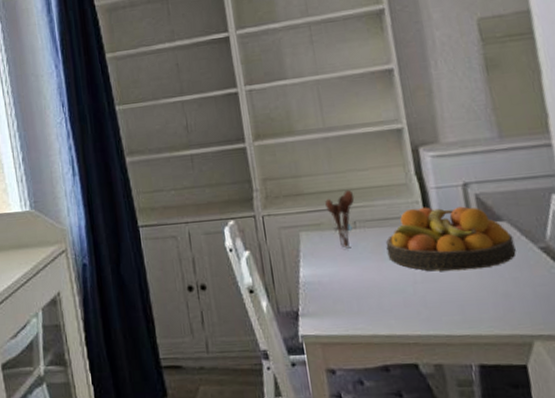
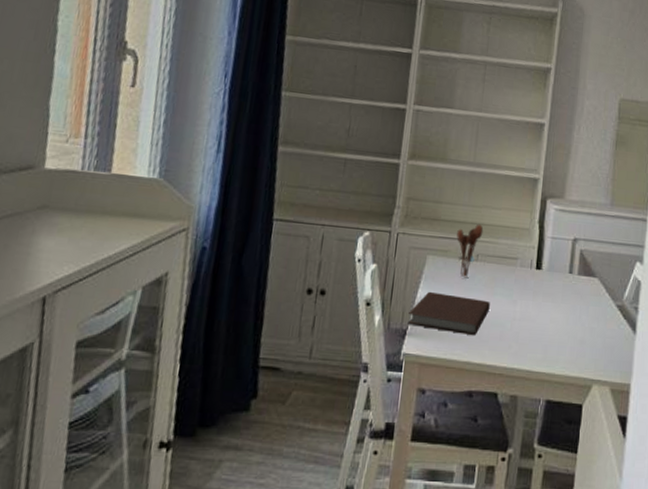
notebook: none [295,267,384,307] -> present [407,291,490,335]
fruit bowl: present [386,206,516,271] -> none [497,252,600,316]

